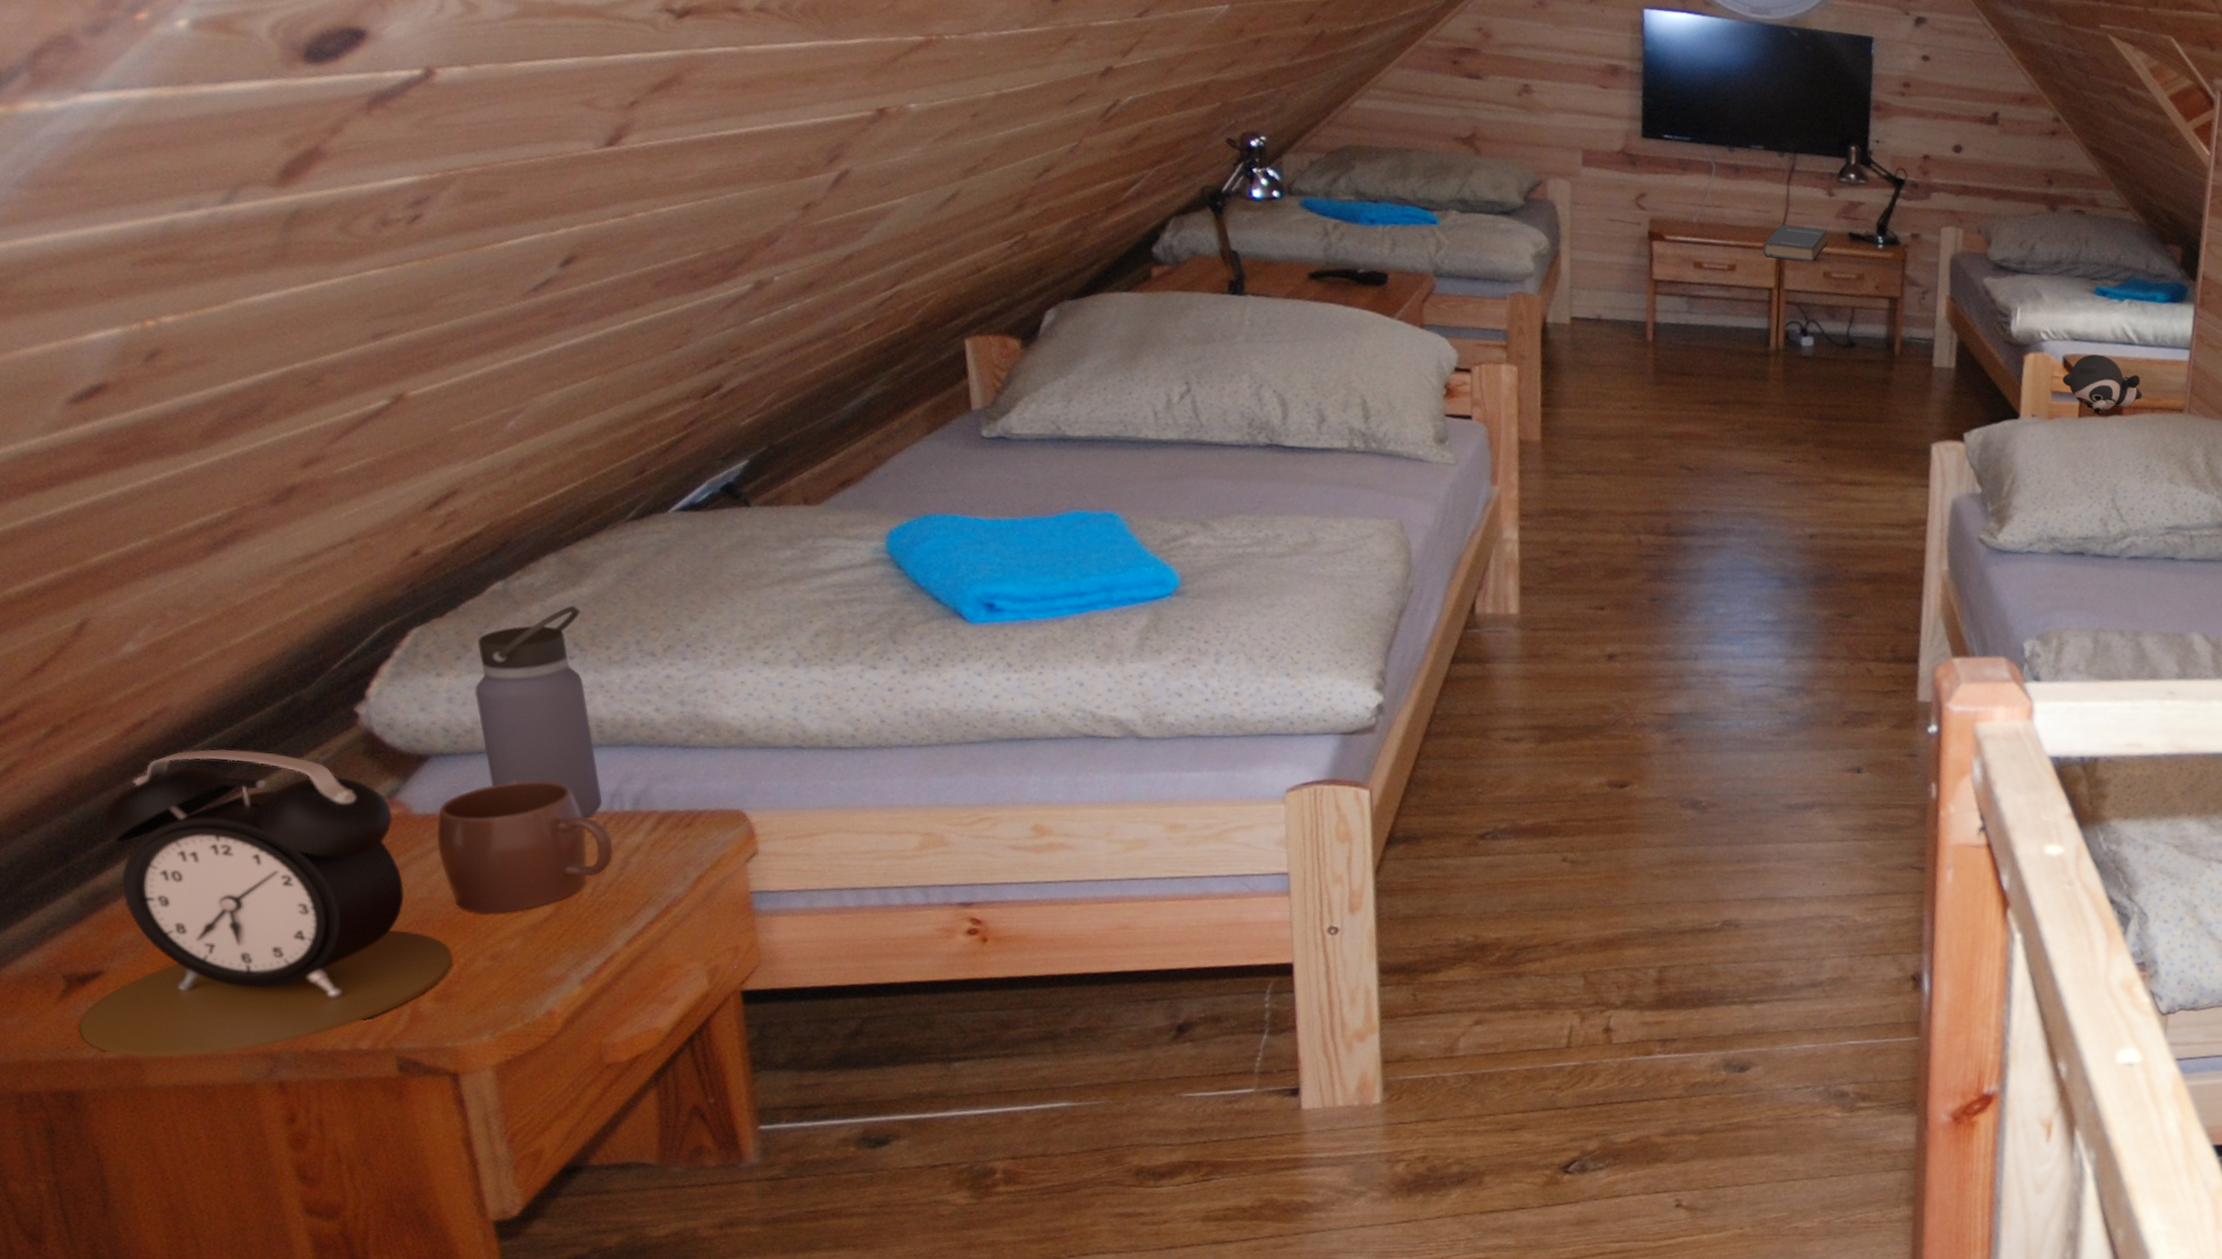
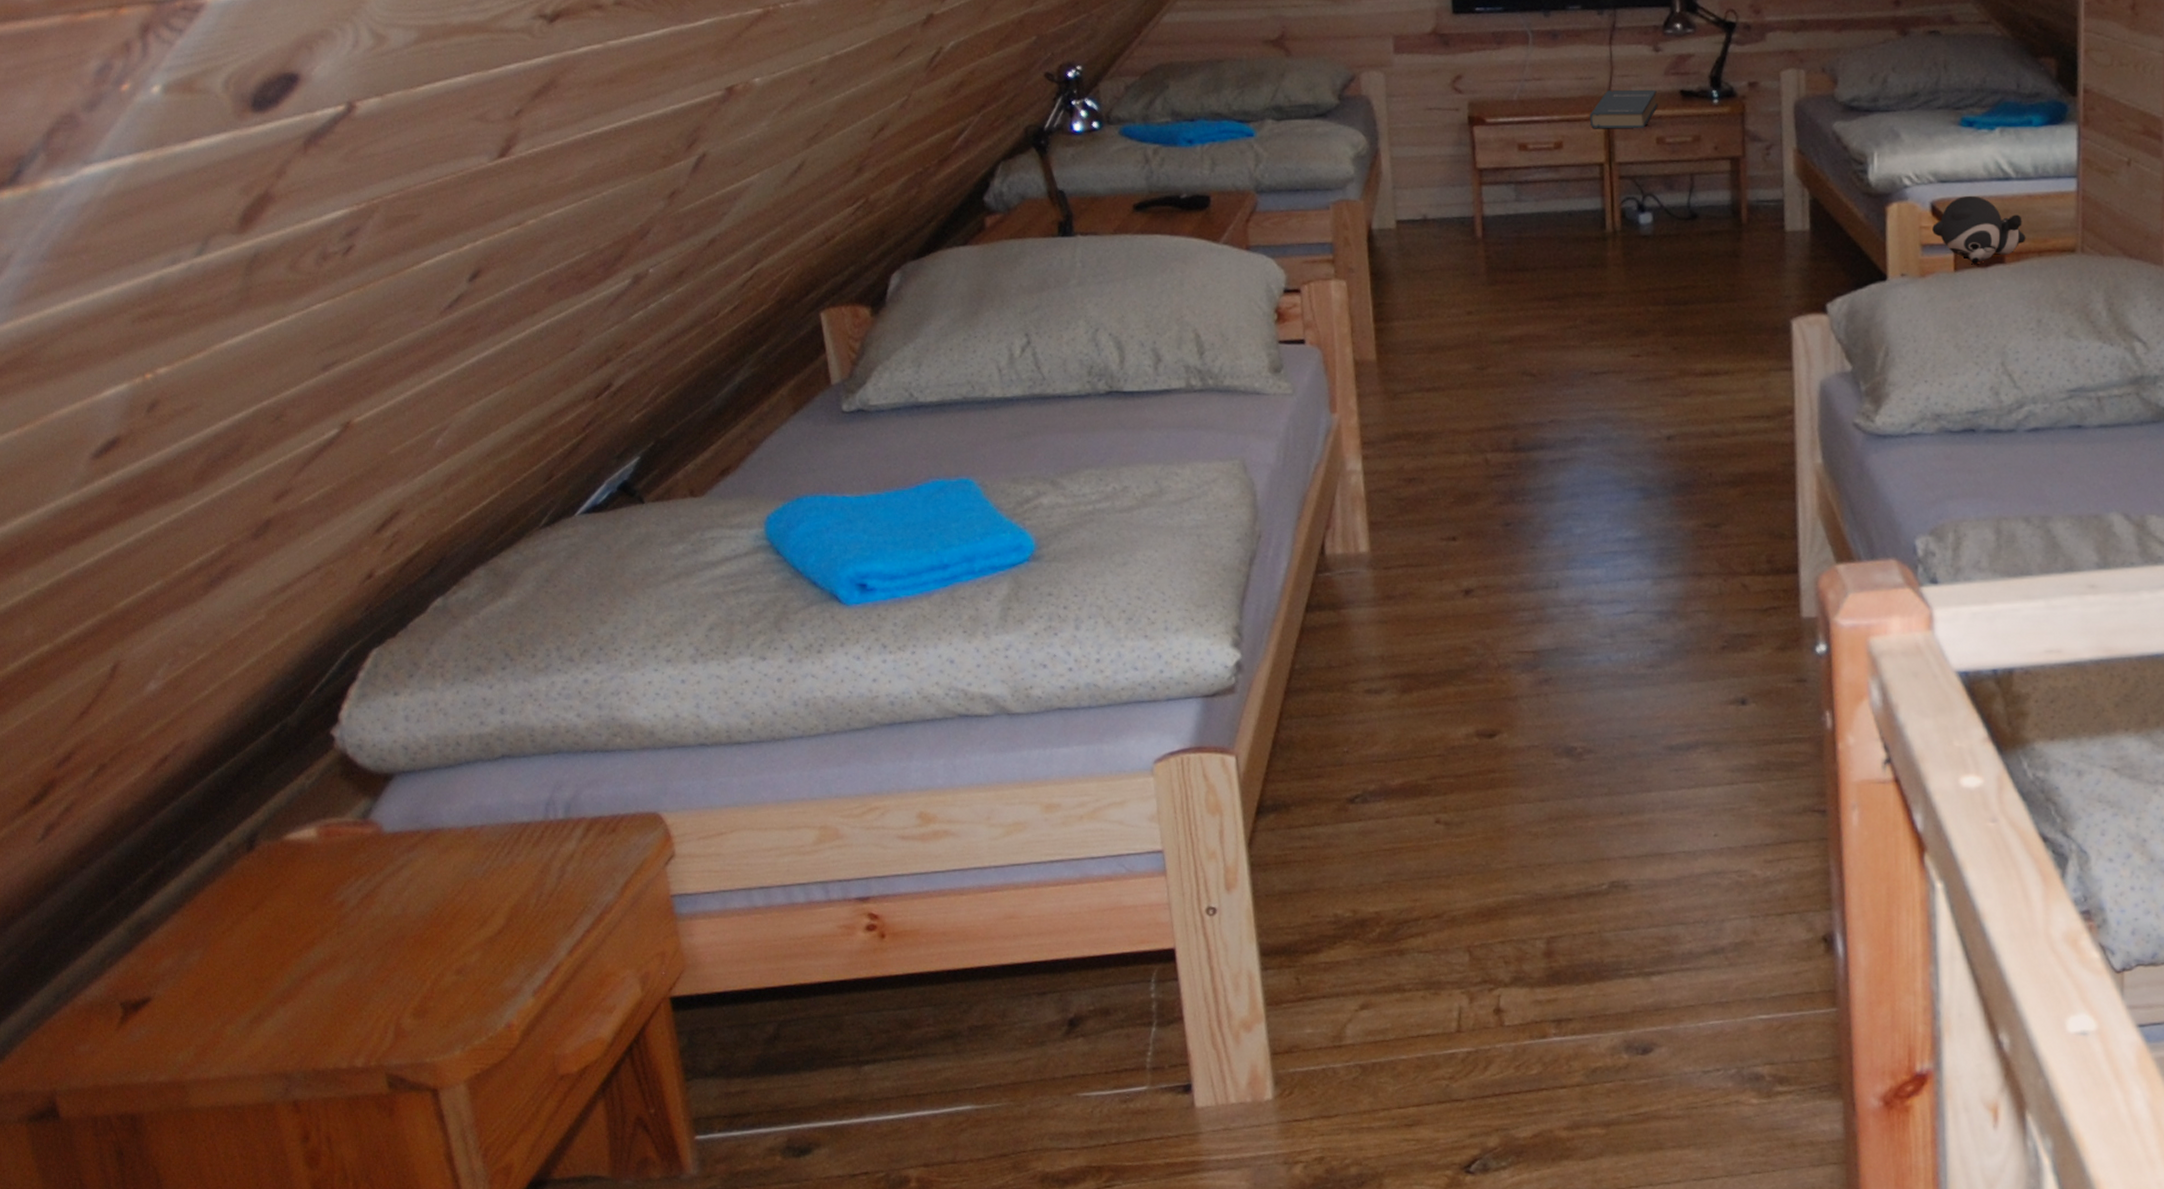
alarm clock: present [78,749,453,1058] -> none [135,778,426,1081]
mug: present [436,780,613,914] -> none [404,793,551,928]
water bottle: present [475,605,602,818] -> none [425,616,538,828]

